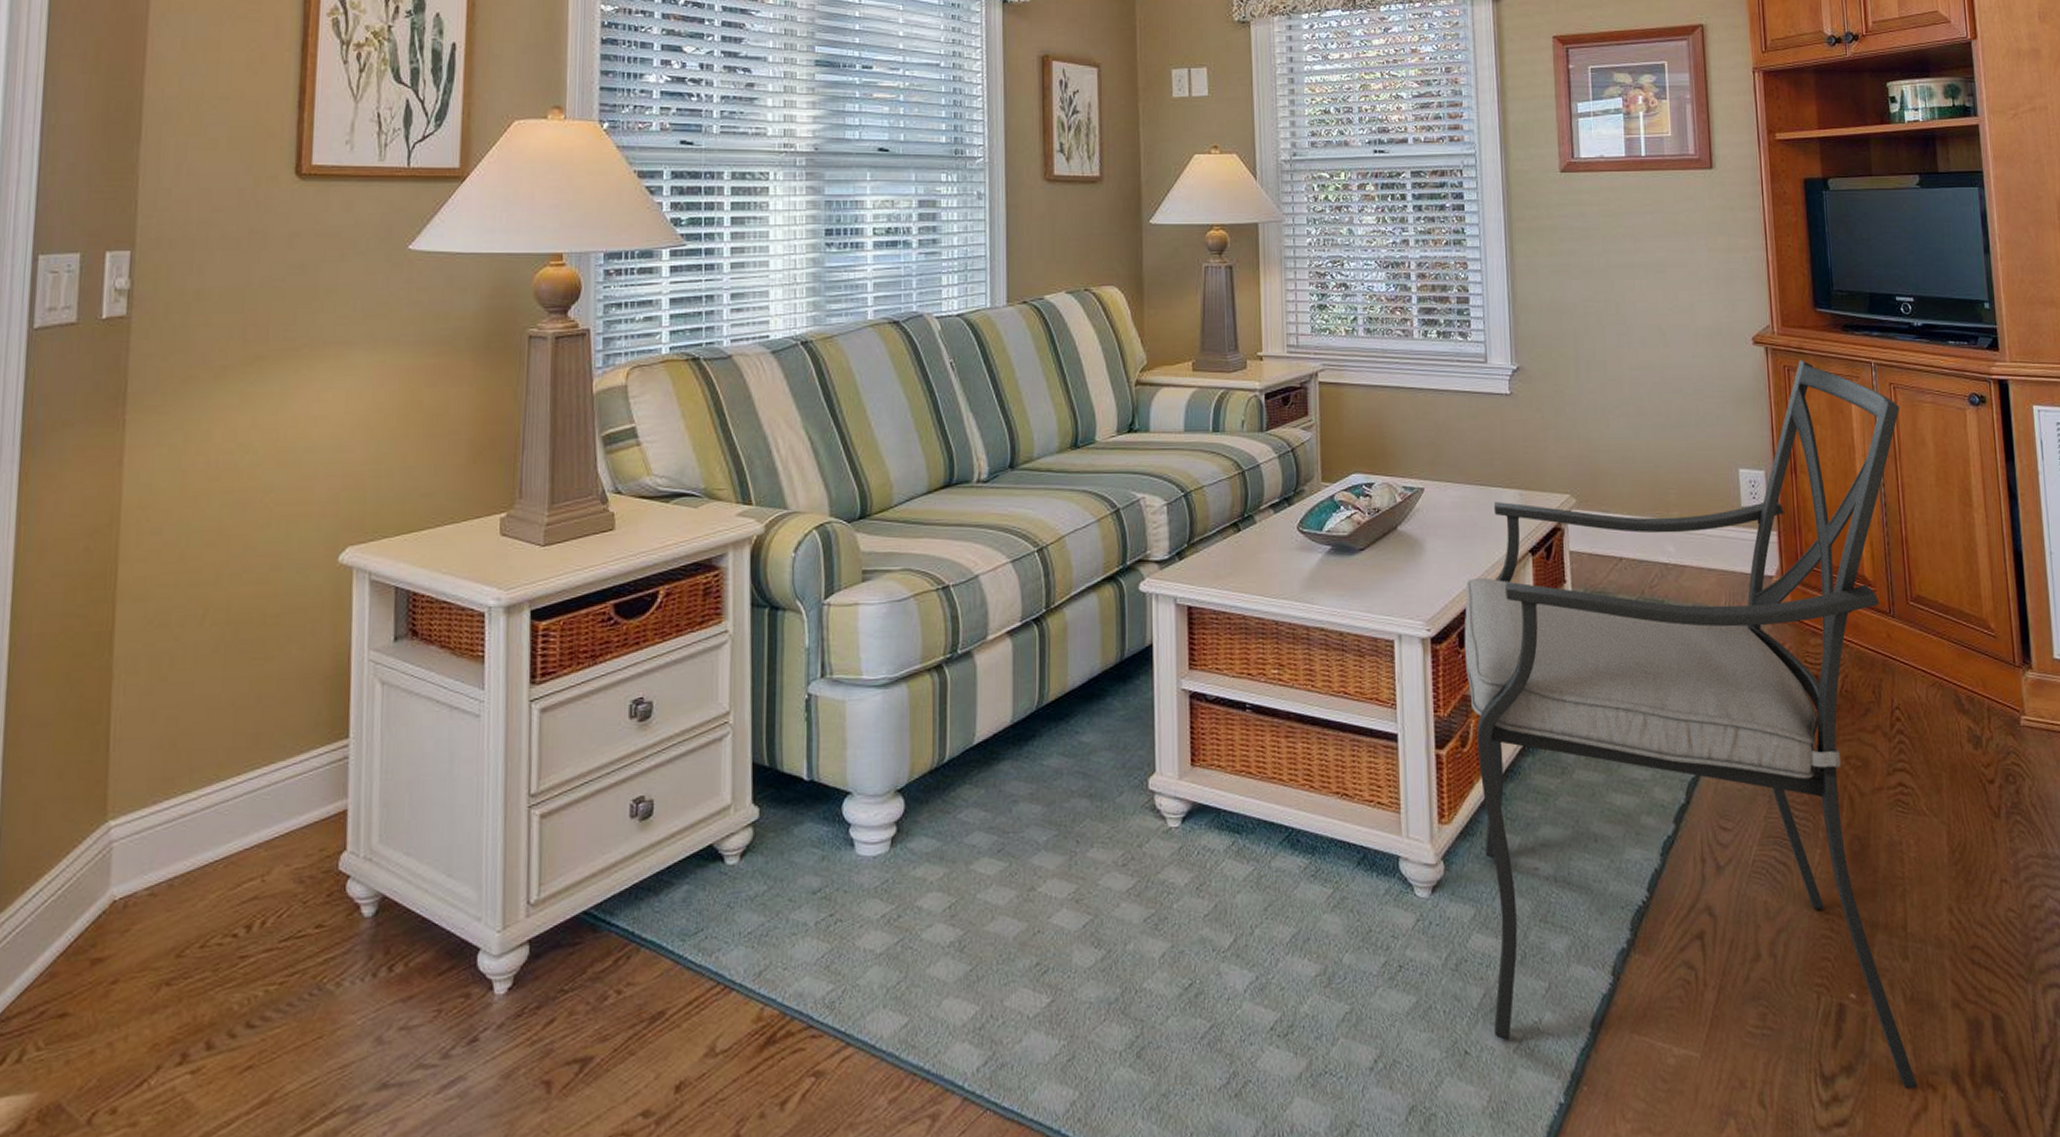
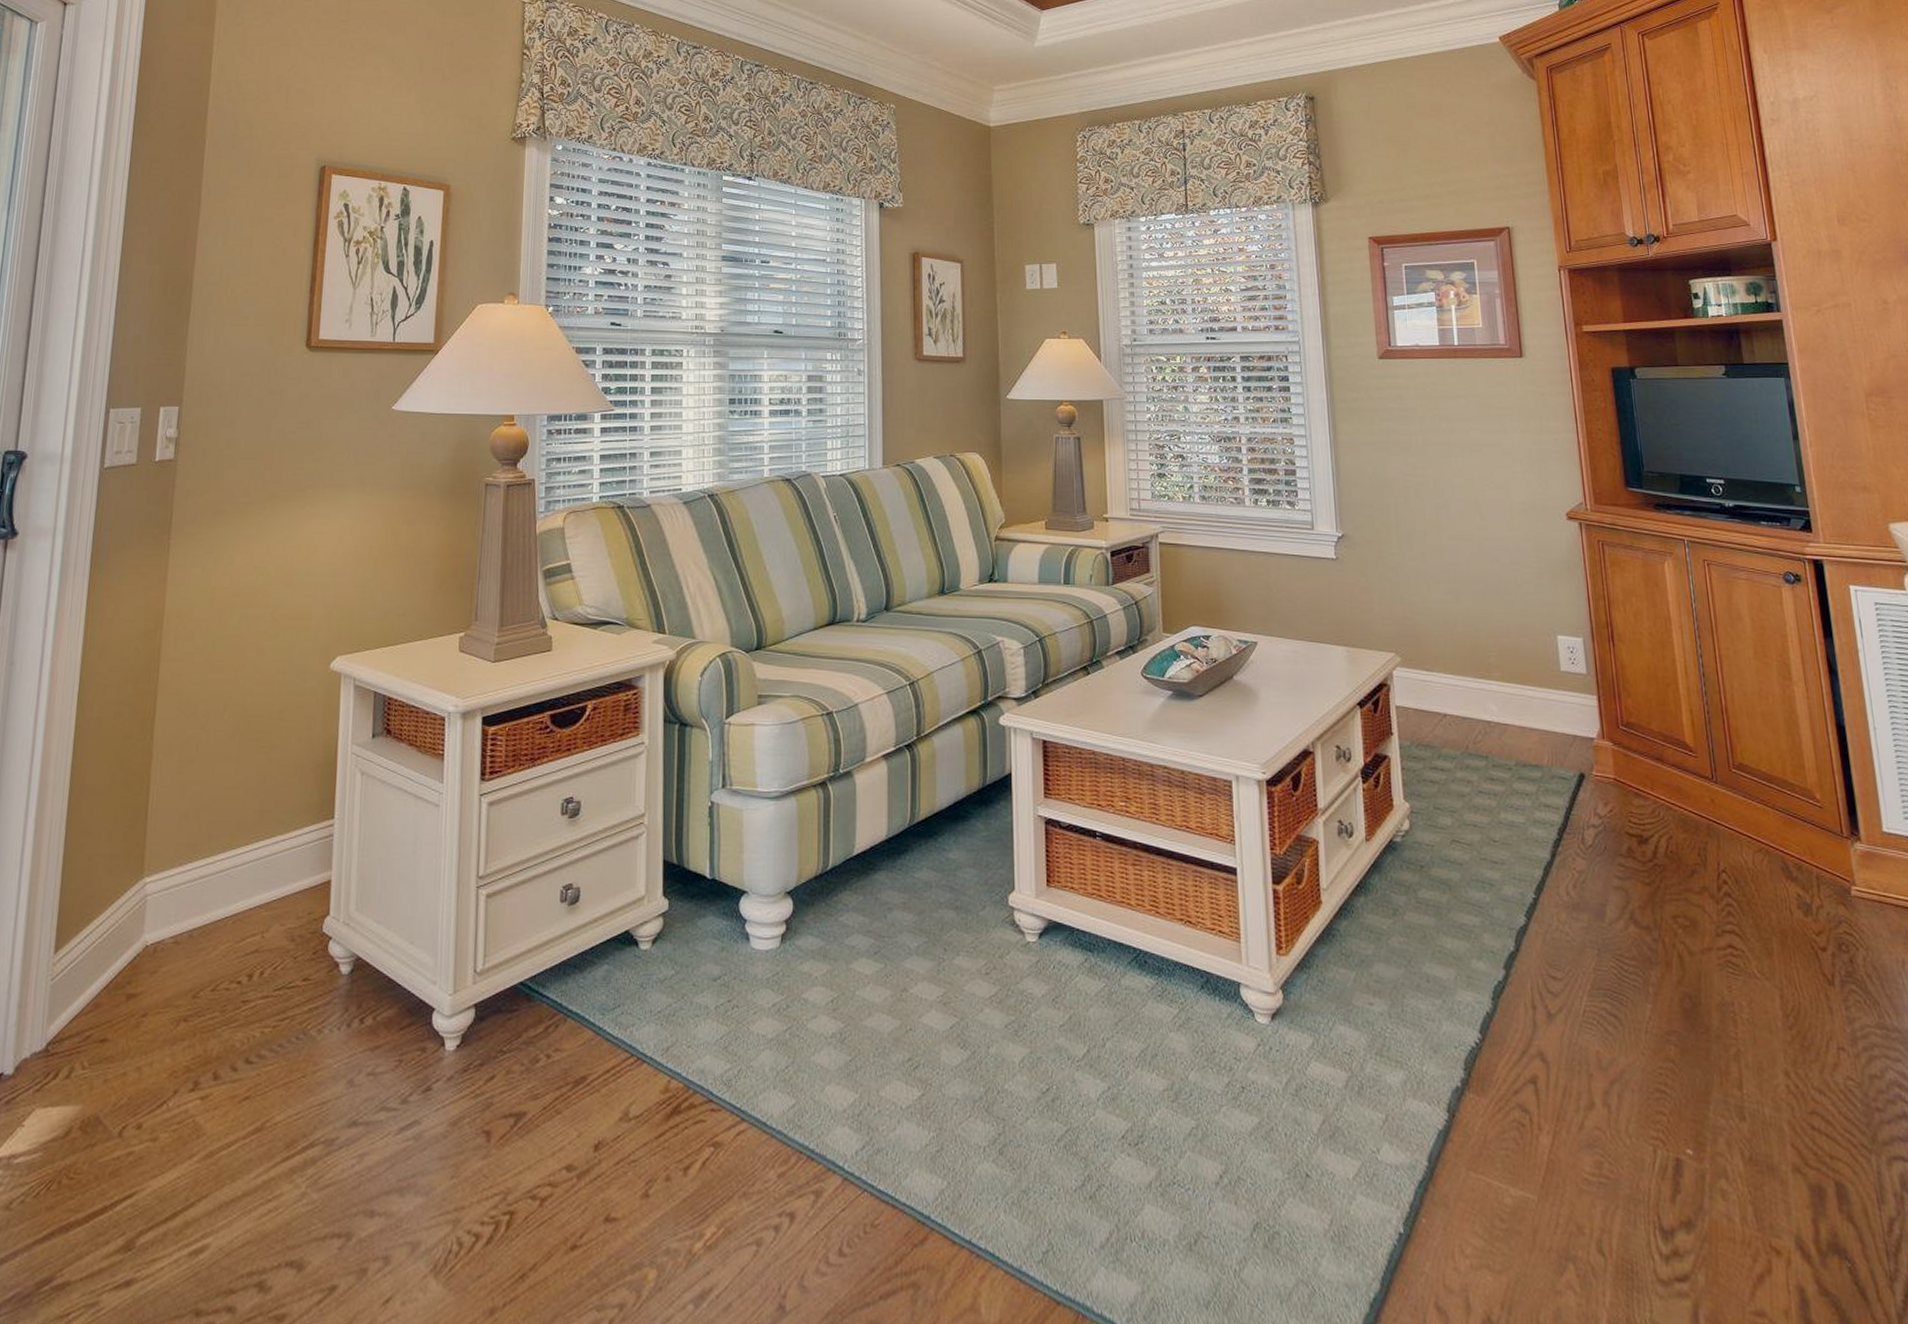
chair: present [1464,360,1918,1088] -> none [1297,536,1761,1249]

